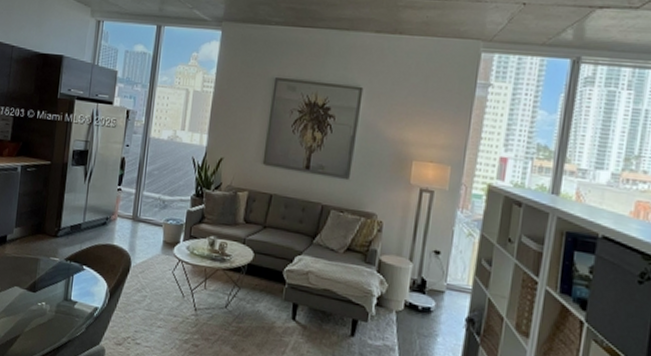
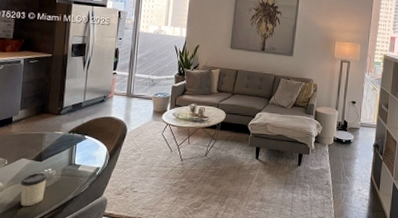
cup: none [11,305,41,346] -> present [20,172,47,207]

